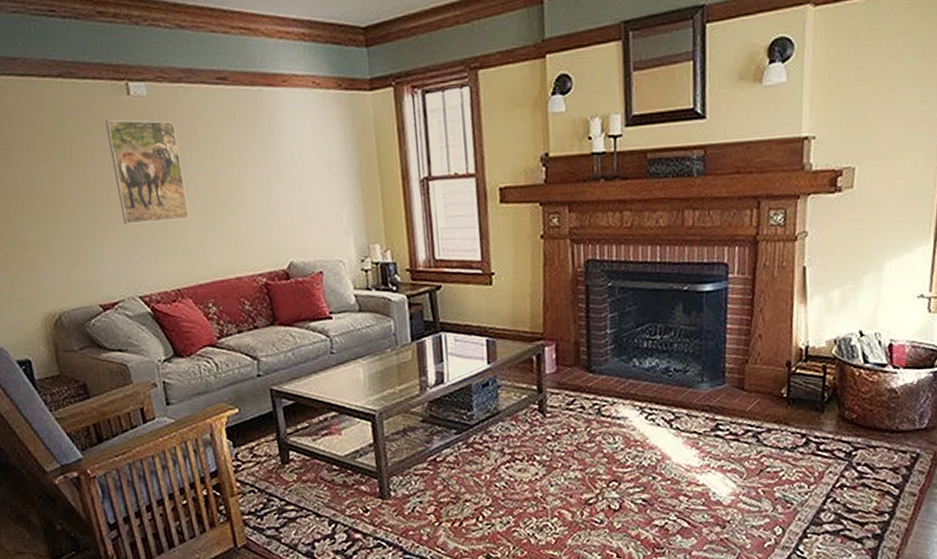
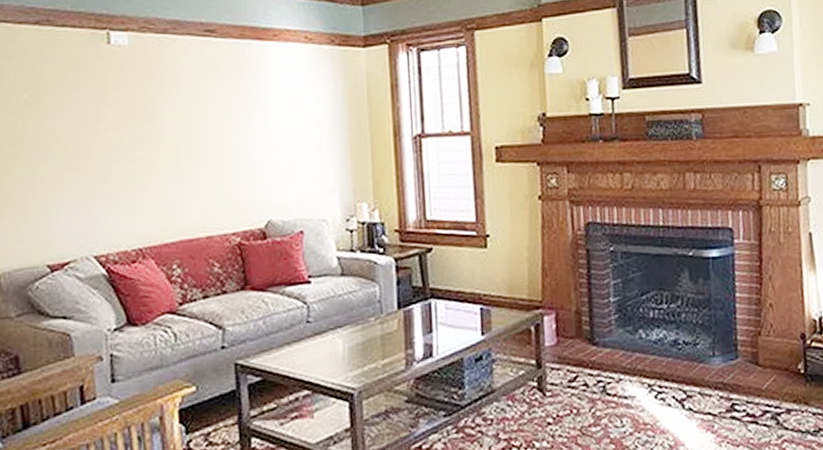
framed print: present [104,119,190,225] -> none [79,68,161,177]

